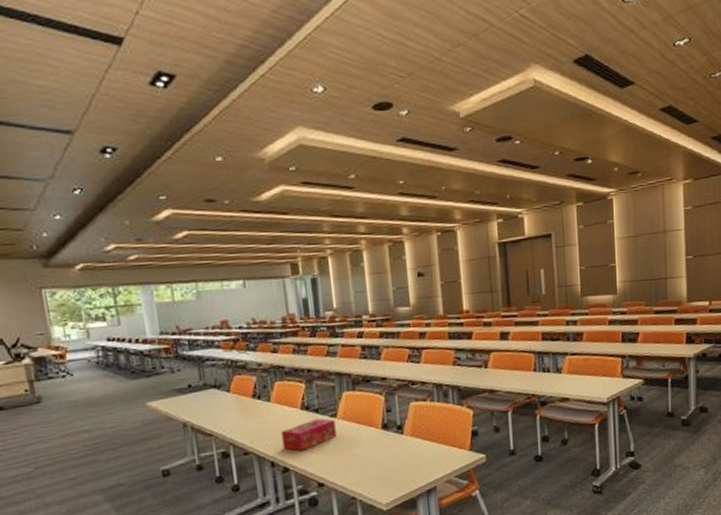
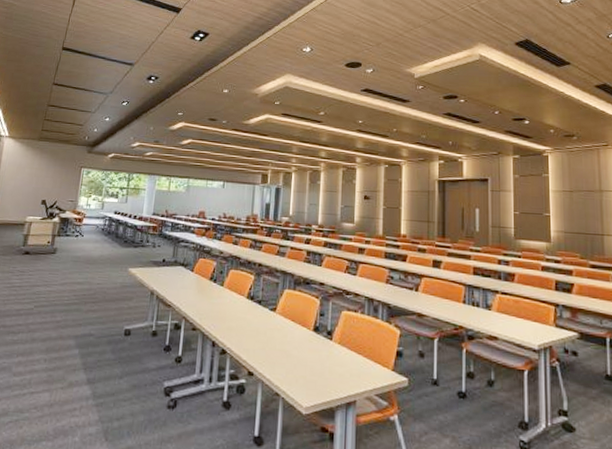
tissue box: present [281,418,336,451] -> none [225,309,273,337]

